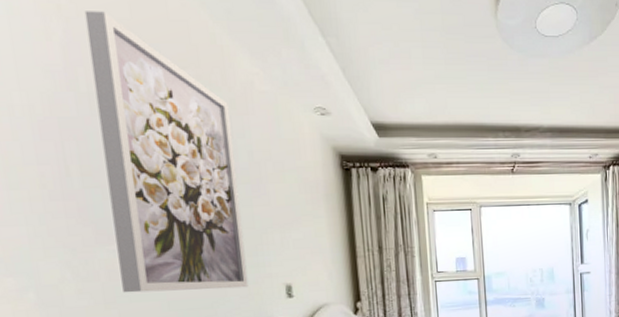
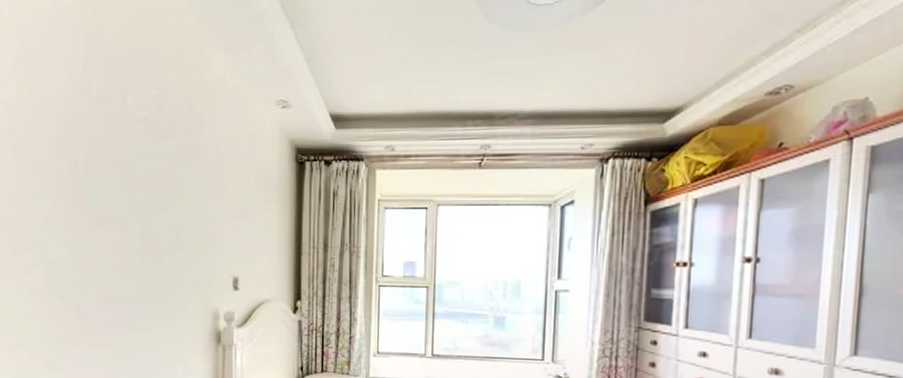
wall art: present [84,11,249,293] -> none [102,24,202,277]

